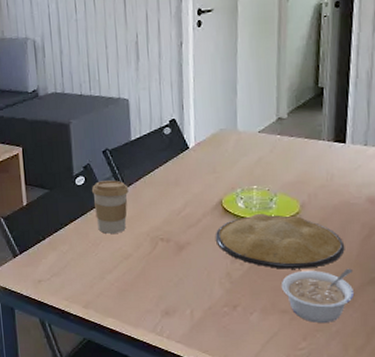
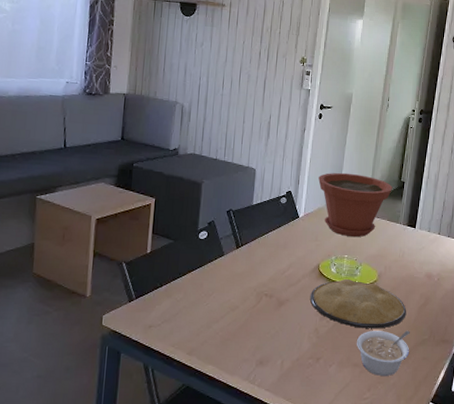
coffee cup: present [91,180,129,234] -> none [211,237,244,286]
plant pot: none [207,87,307,164] -> present [318,172,392,238]

